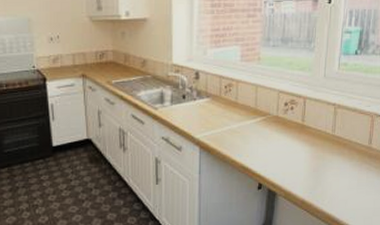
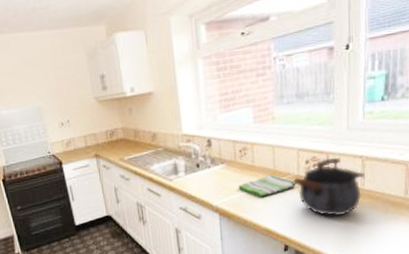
dish towel: none [220,112,275,134] -> present [238,173,296,197]
kettle: none [272,102,336,159] -> present [294,157,365,217]

